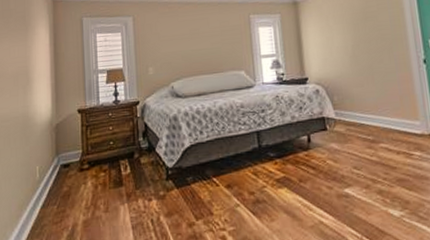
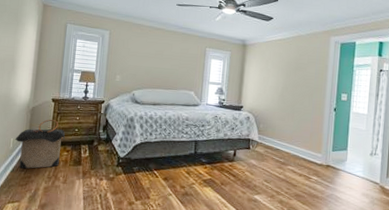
laundry hamper: none [41,134,99,202] -> present [15,119,65,169]

